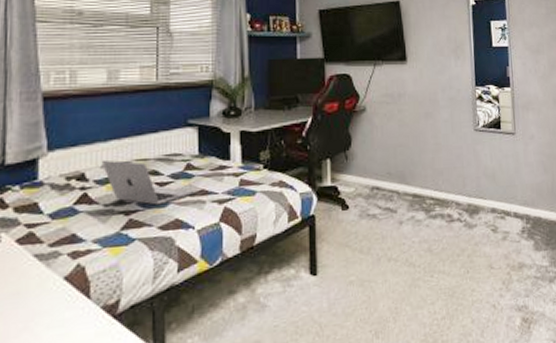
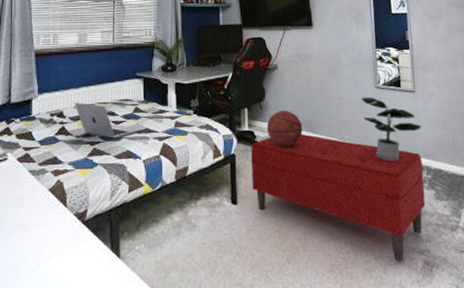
bench: none [333,187,525,323] -> present [250,134,426,263]
basketball: none [352,159,395,203] -> present [266,110,303,146]
potted plant: none [459,141,521,213] -> present [361,97,421,162]

